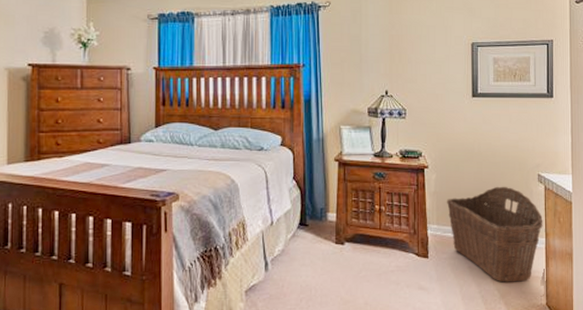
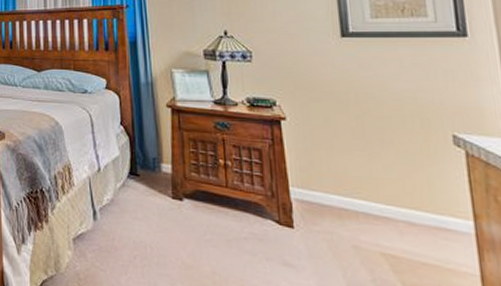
wicker basket: present [446,186,543,283] -> none [313,147,469,276]

